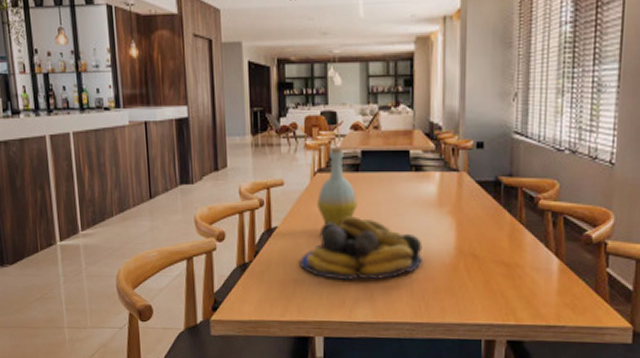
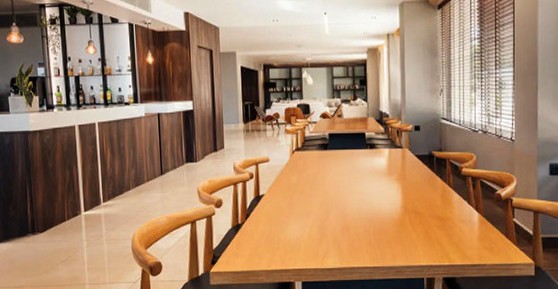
fruit bowl: present [300,216,423,280] -> none [282,184,377,235]
bottle: present [317,146,357,227] -> none [295,130,327,193]

